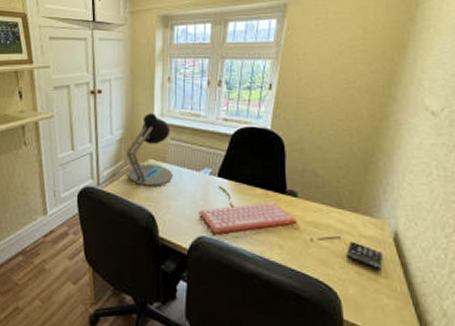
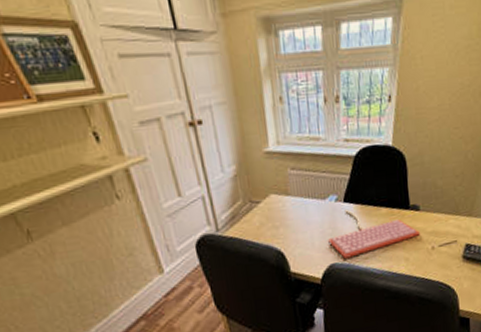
desk lamp: present [126,113,174,186] -> none [243,142,299,224]

